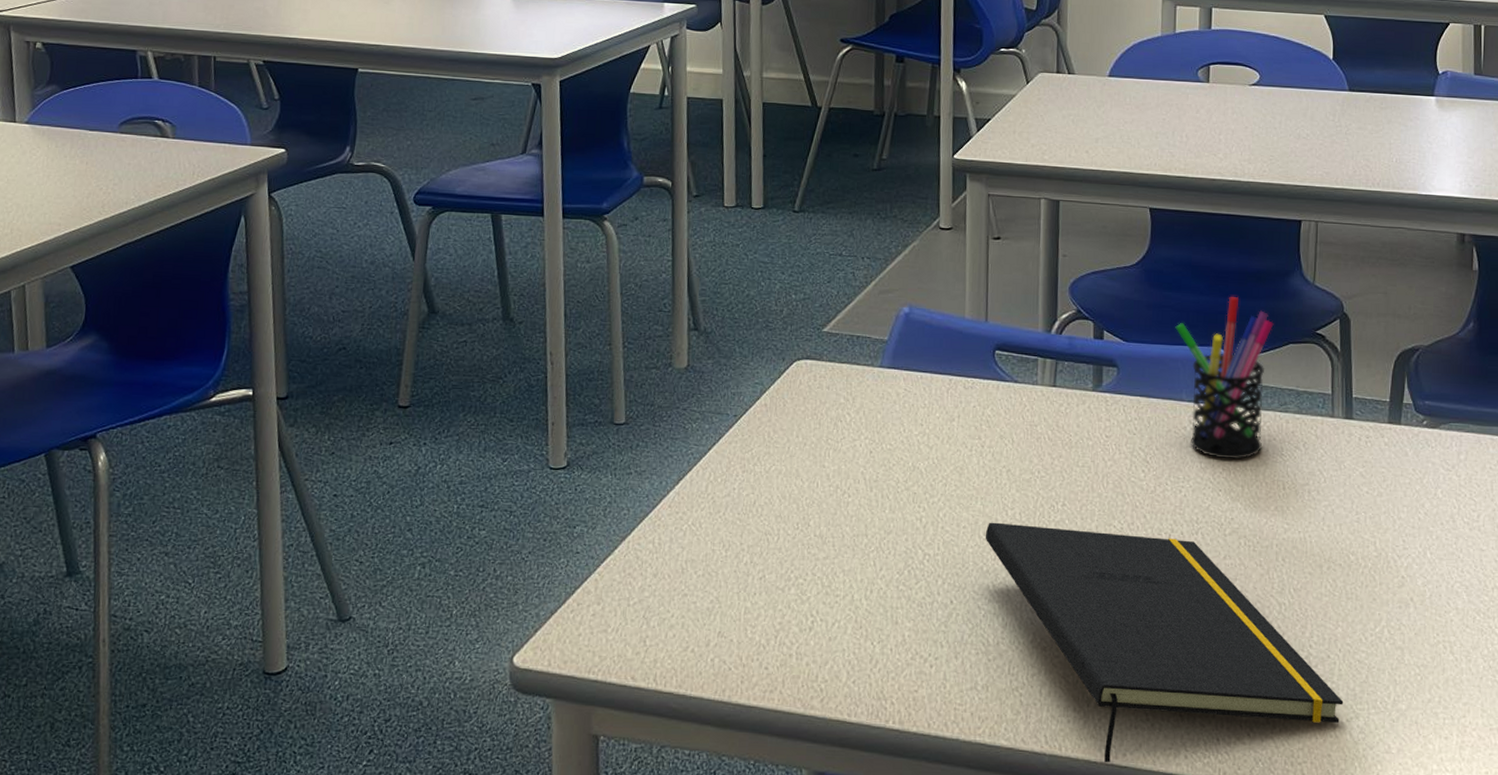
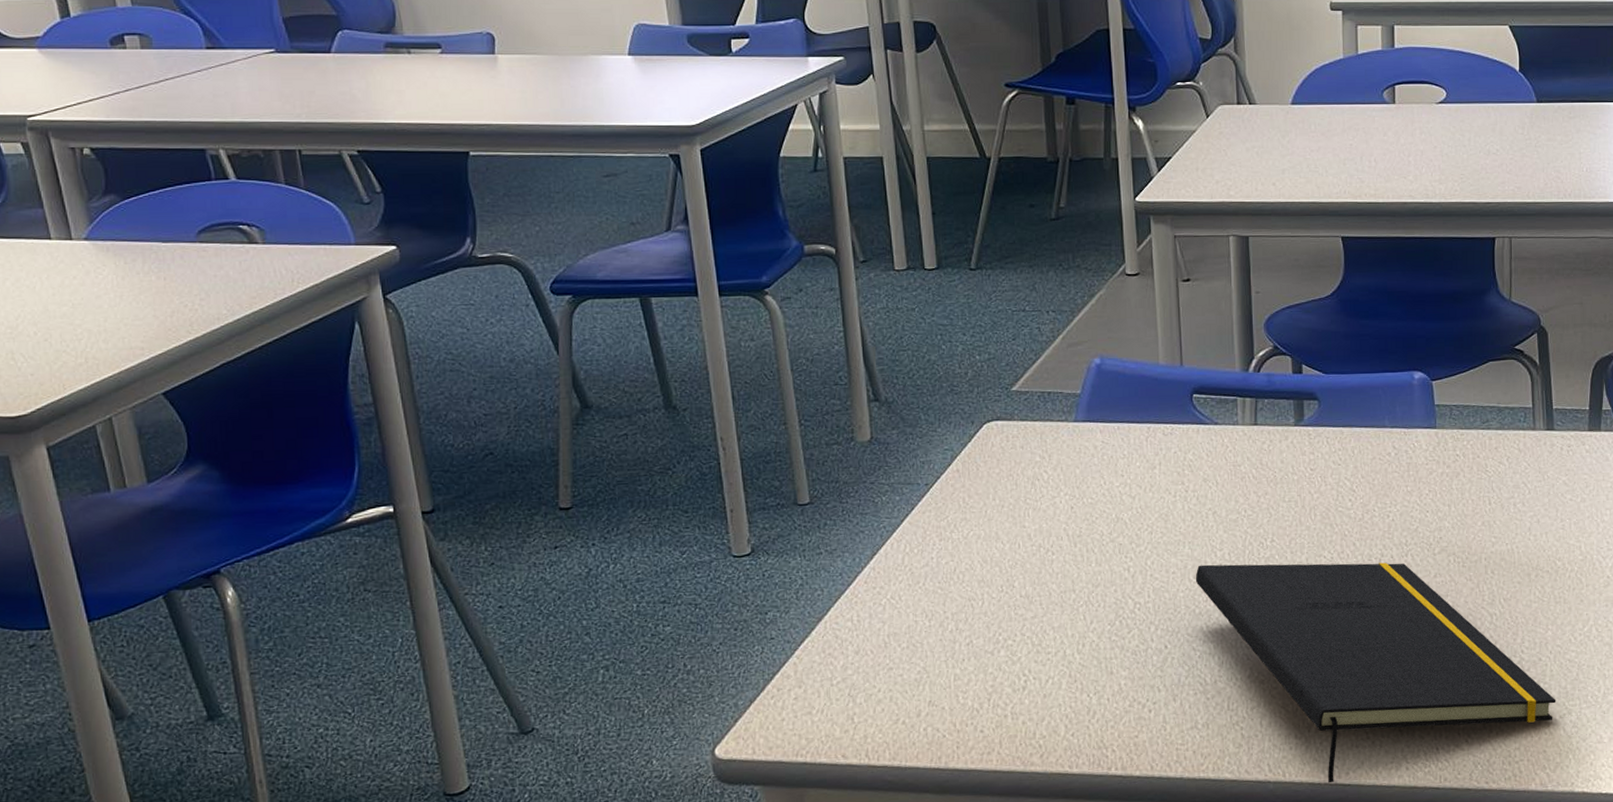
pen holder: present [1175,297,1274,459] -> none [1374,320,1472,481]

